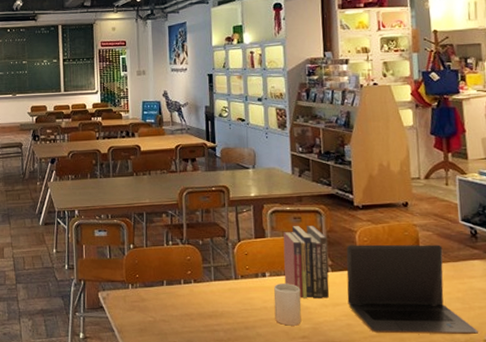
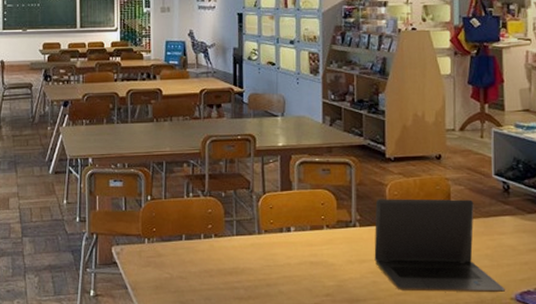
mug: present [273,283,302,326] -> none [298,239,327,283]
books: present [283,225,329,299] -> none [310,177,357,255]

